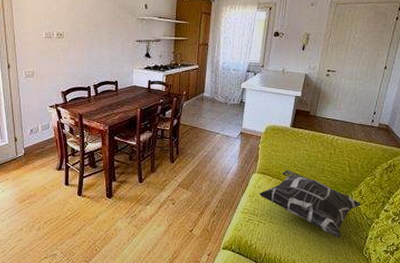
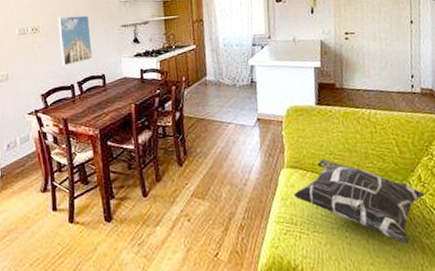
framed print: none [81,26,109,70] -> present [58,15,93,66]

